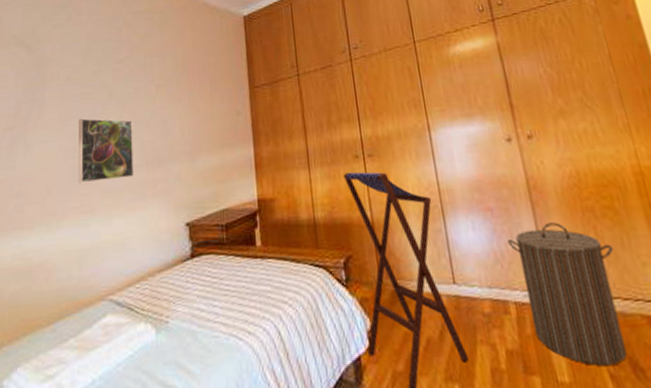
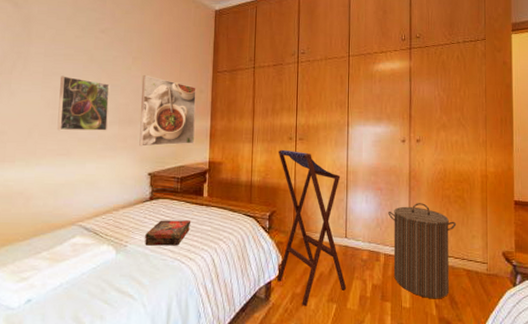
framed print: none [168,103,237,191] -> present [139,75,196,147]
book: none [189,280,245,319] -> present [145,220,191,246]

